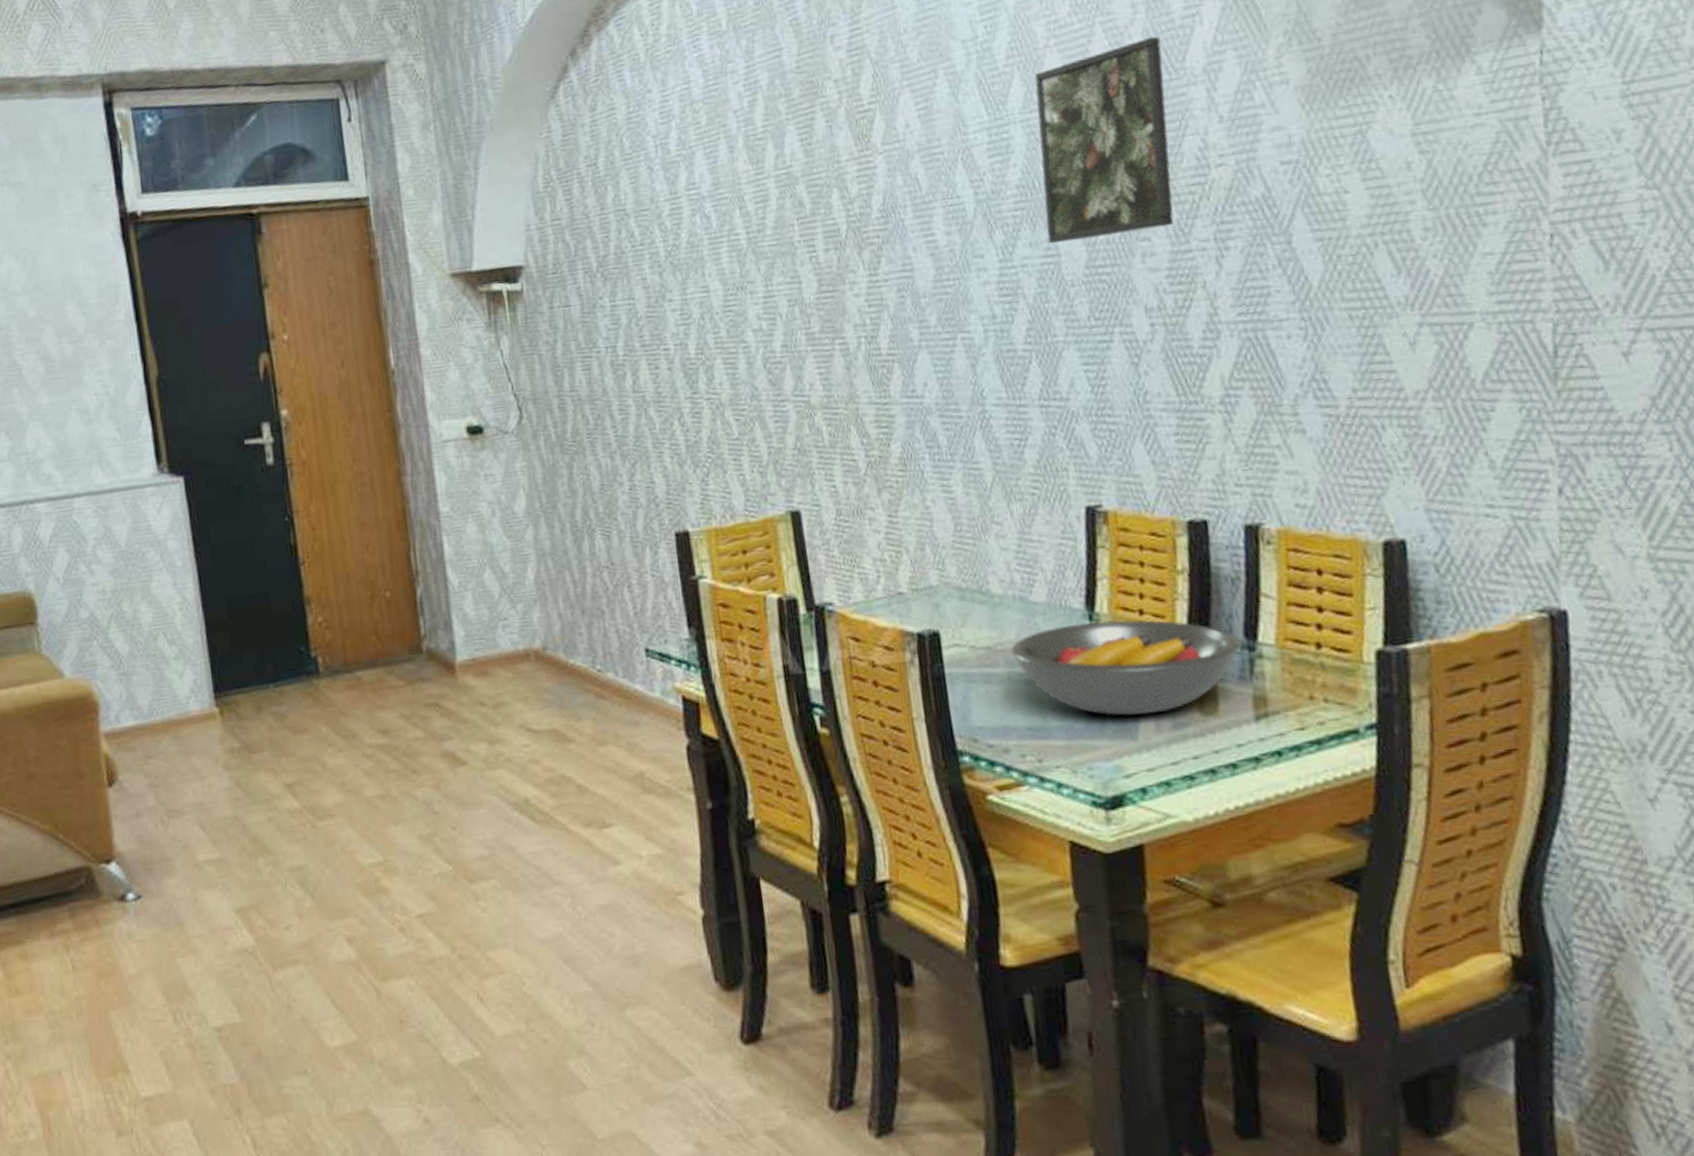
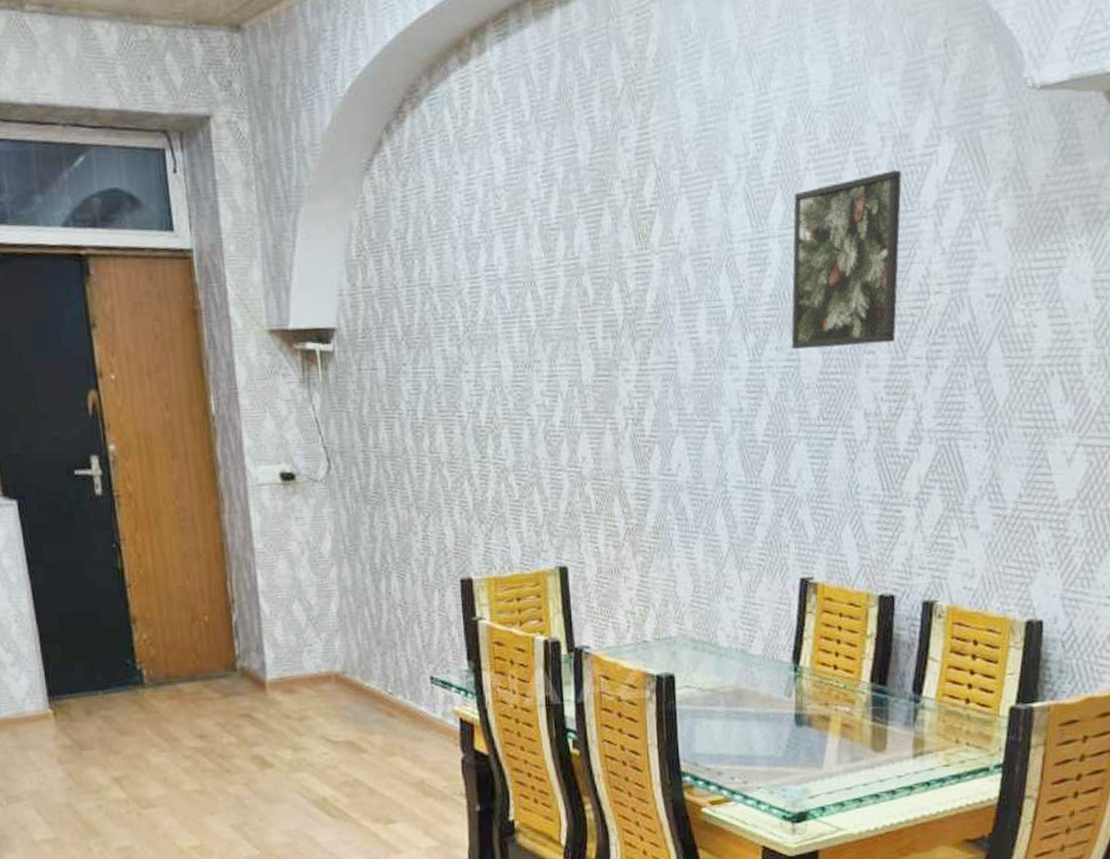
fruit bowl: present [1011,619,1241,716] -> none [731,672,909,750]

